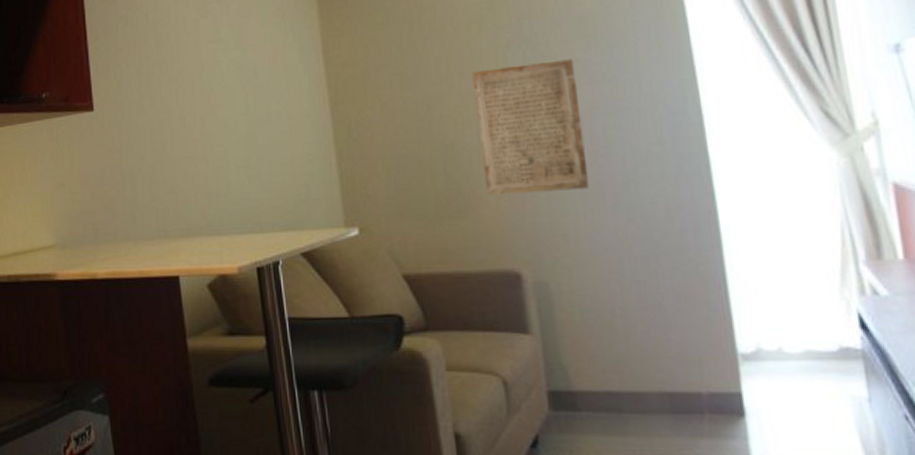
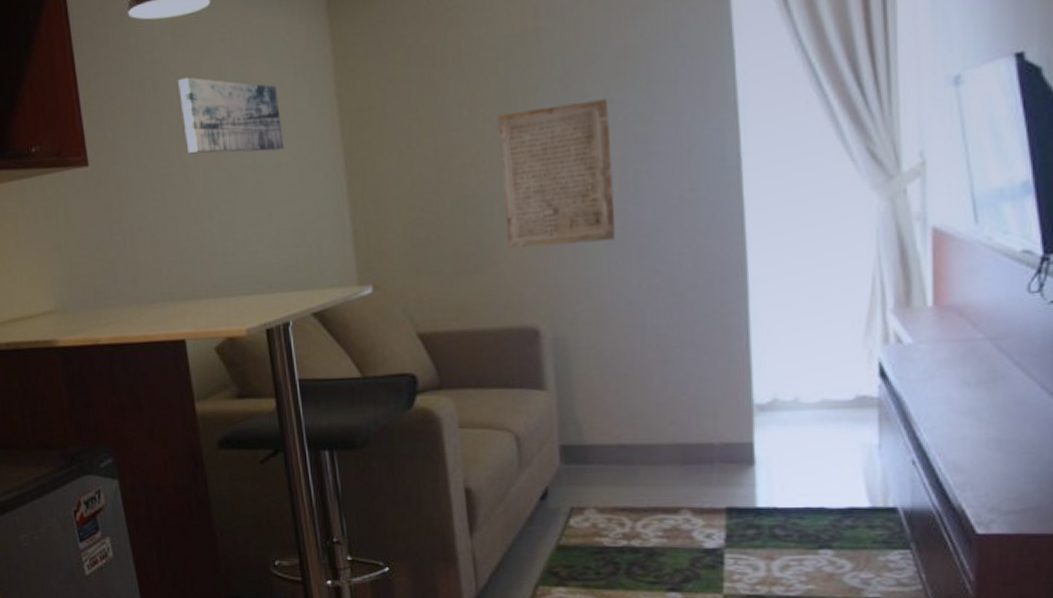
wall art: none [178,33,275,102] -> present [178,77,284,154]

